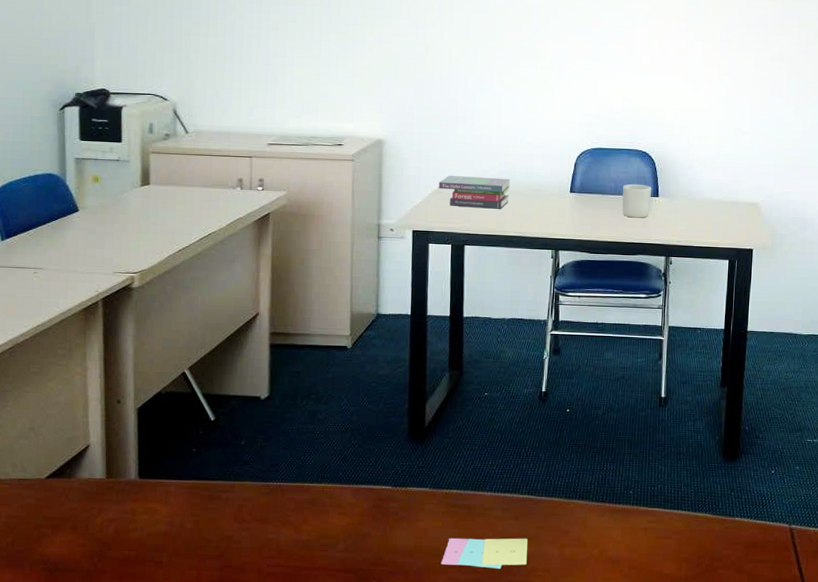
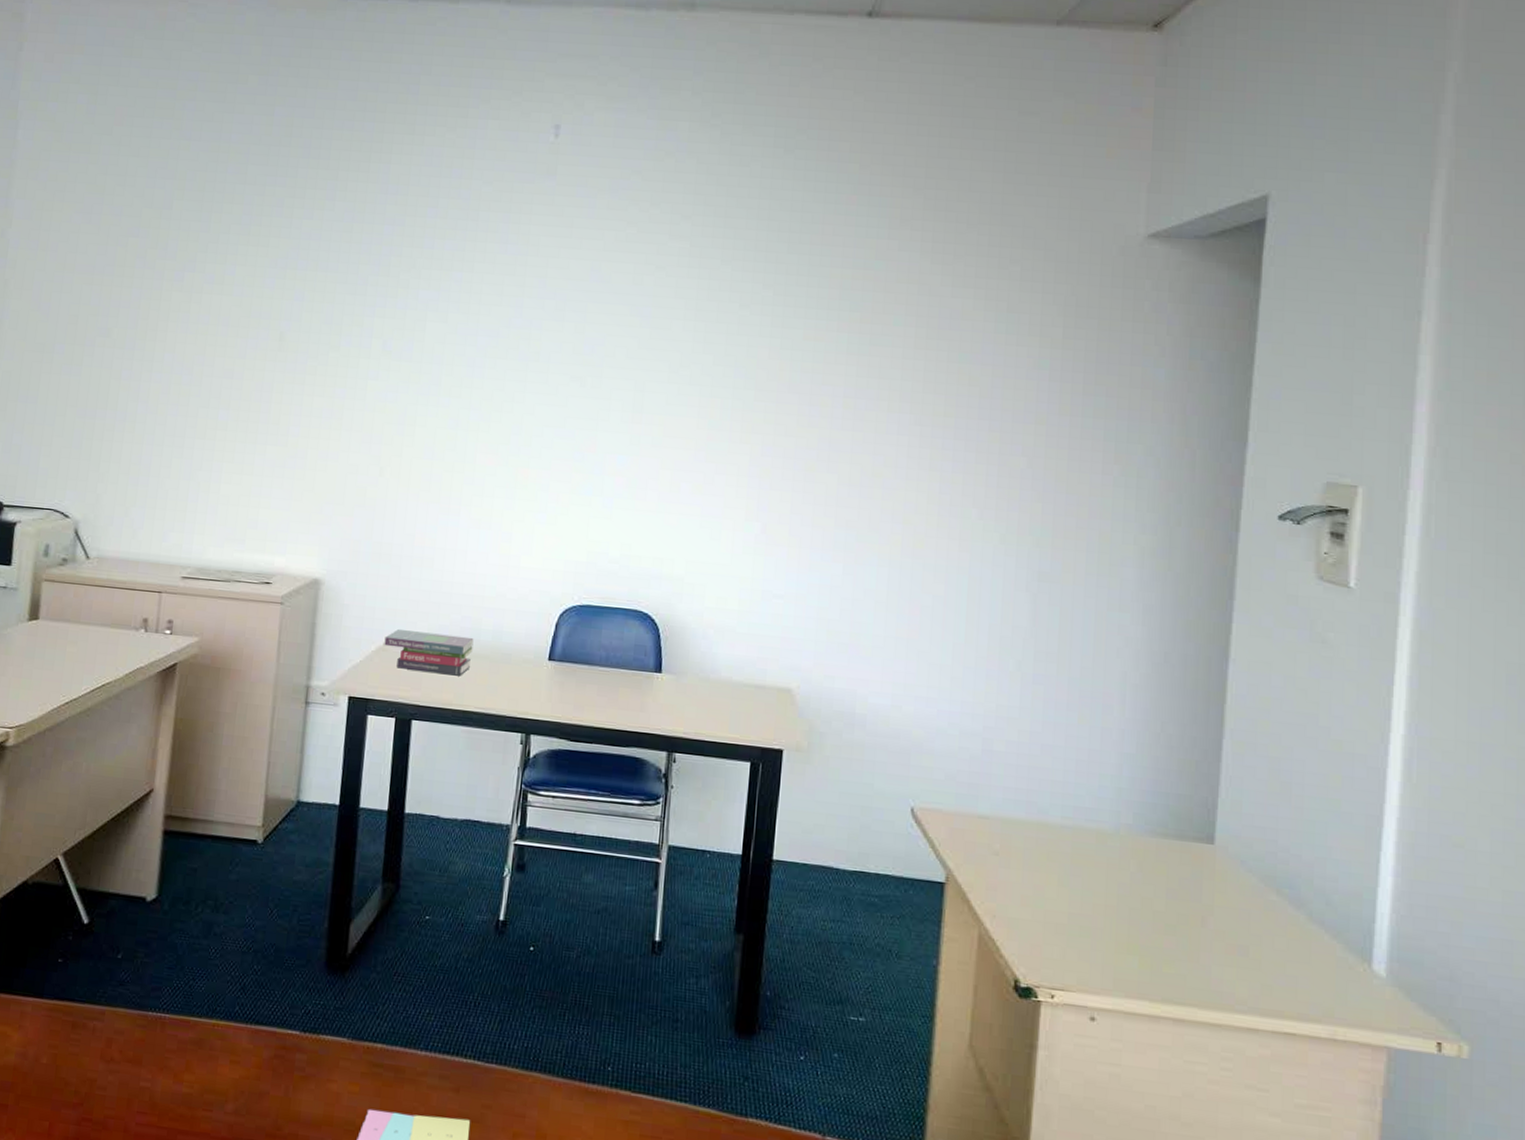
mug: present [622,183,652,218] -> none [614,654,654,700]

